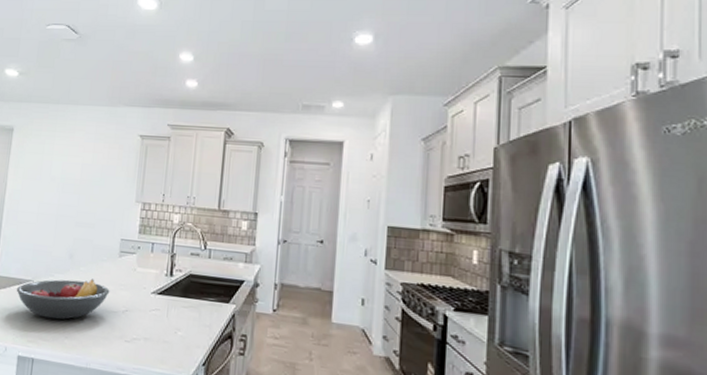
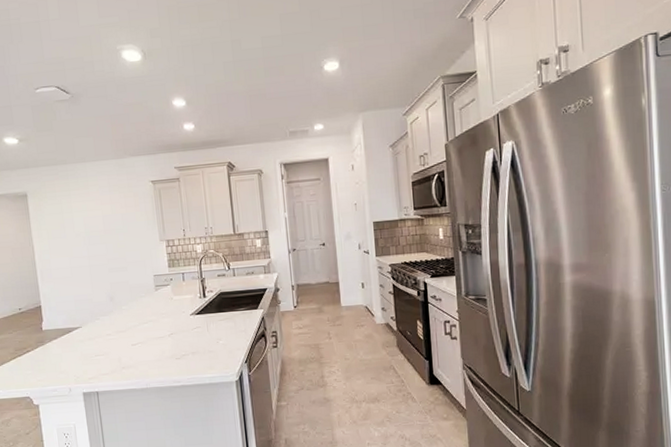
fruit bowl: present [16,278,110,320] -> none [67,314,154,356]

